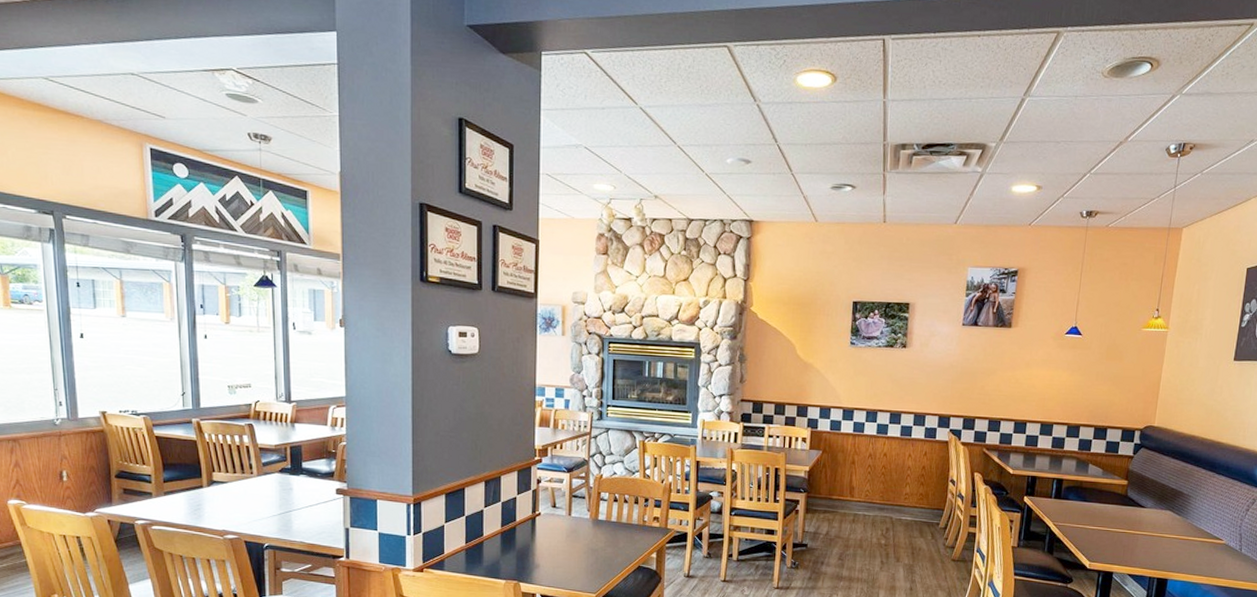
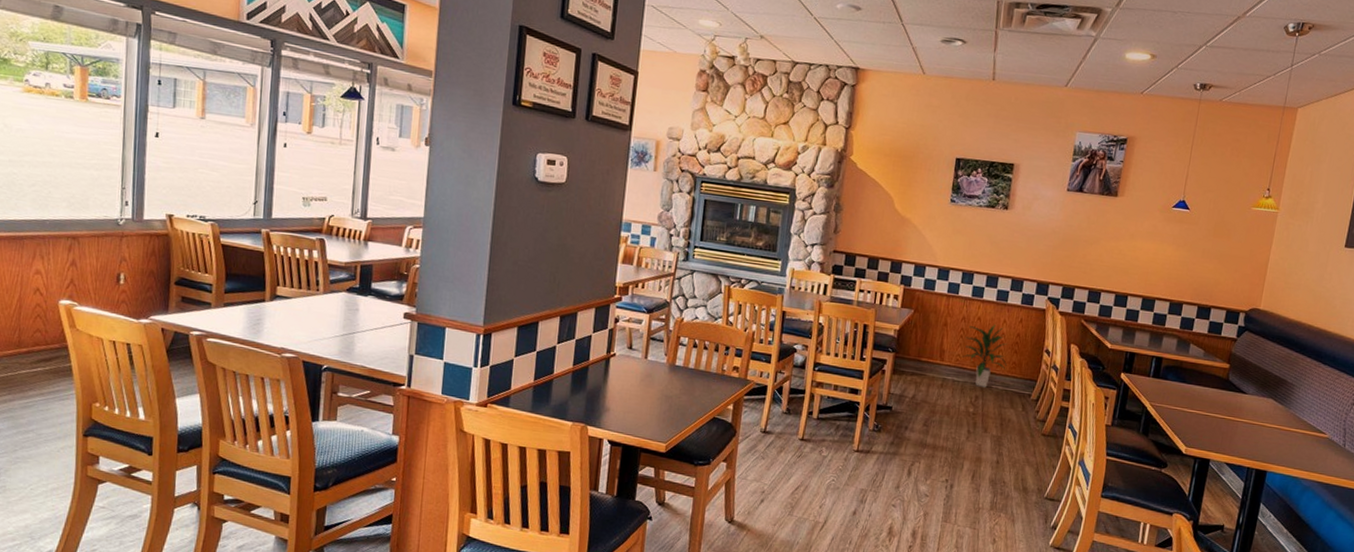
indoor plant: none [871,458,914,519] -> present [962,324,1007,387]

